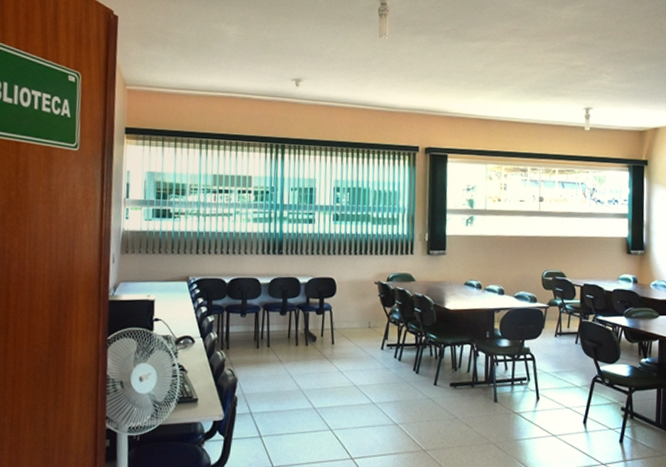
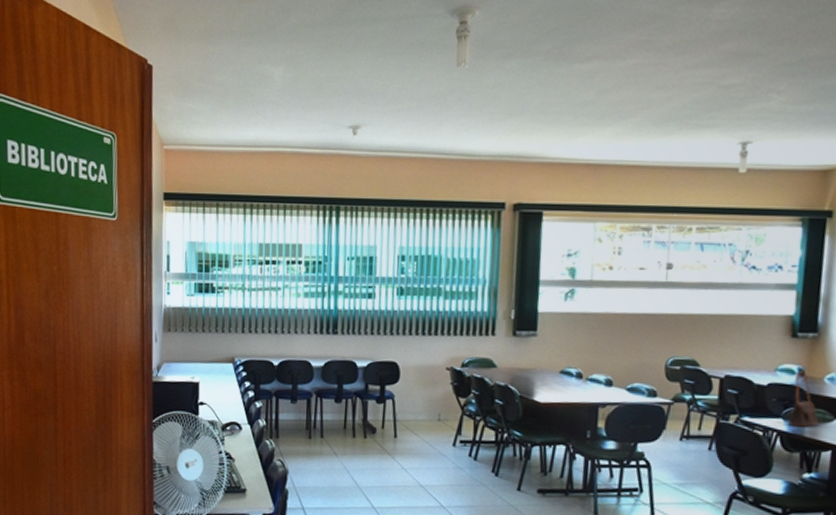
shoulder bag: none [629,280,649,323] -> present [788,371,819,428]

